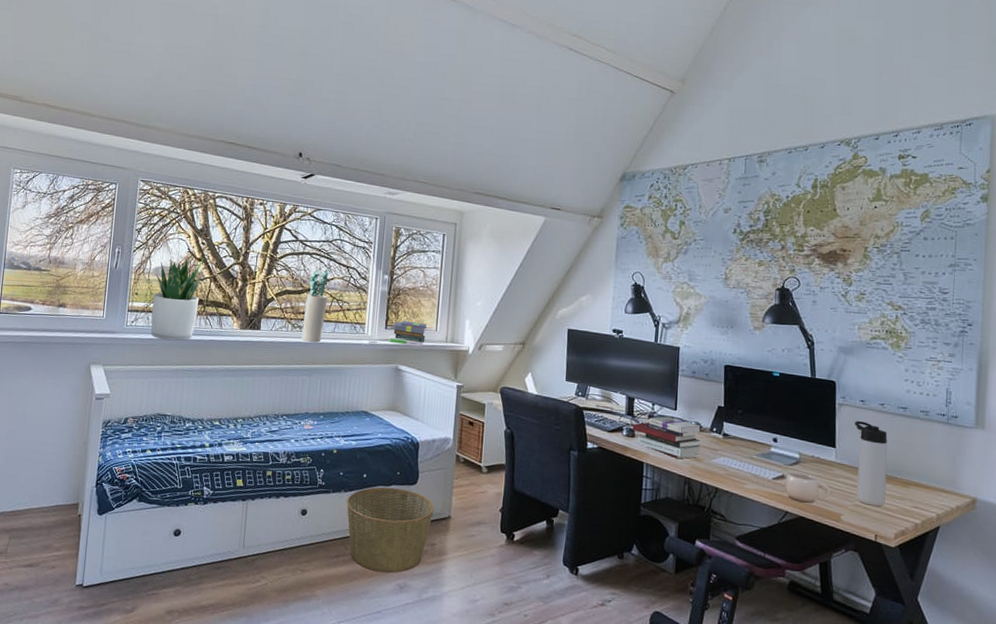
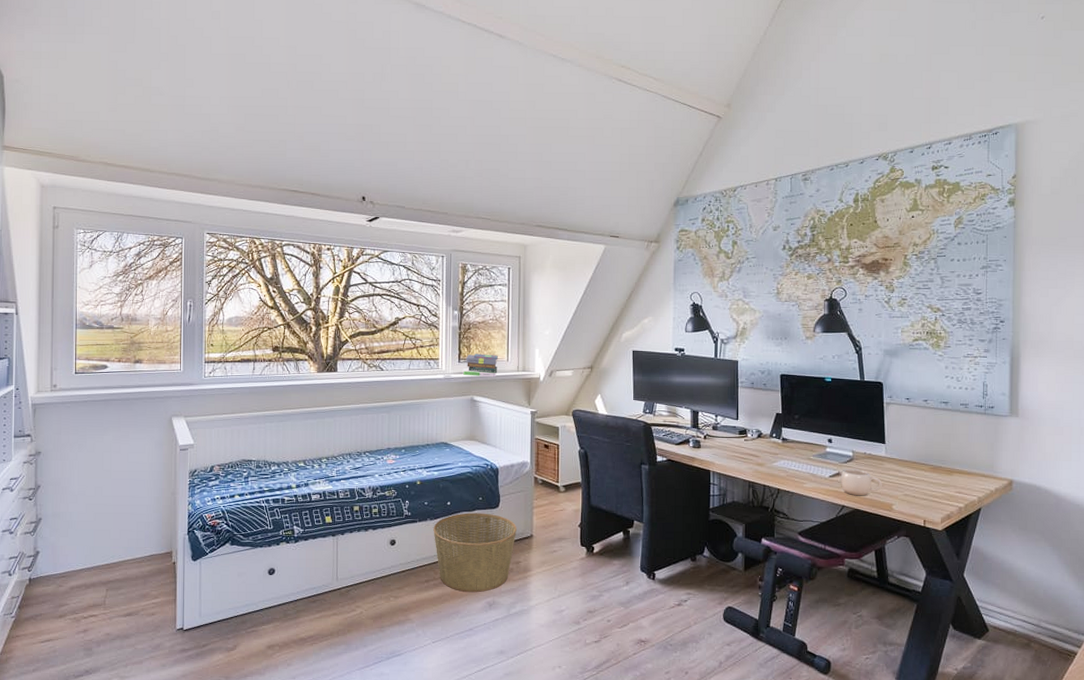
planter: present [150,255,204,341] -> none [229,304,277,388]
vase: present [301,265,329,343] -> none [378,305,401,380]
books: present [632,416,701,459] -> none [698,426,762,465]
thermos bottle: present [855,421,888,507] -> none [902,418,932,494]

